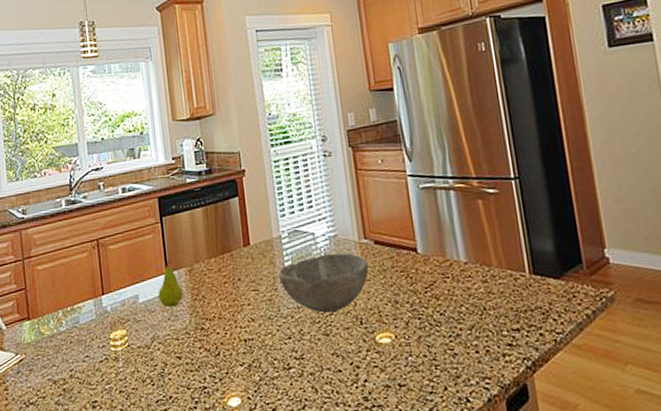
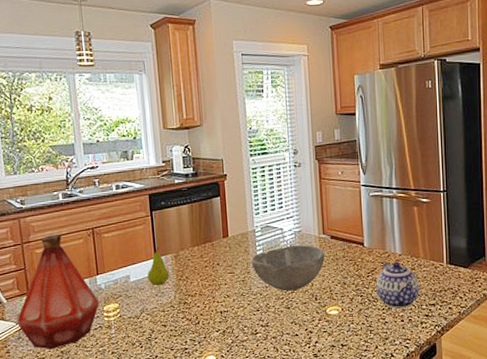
bottle: none [15,248,106,387] -> present [16,235,100,350]
teapot: none [437,272,497,336] -> present [376,262,419,309]

